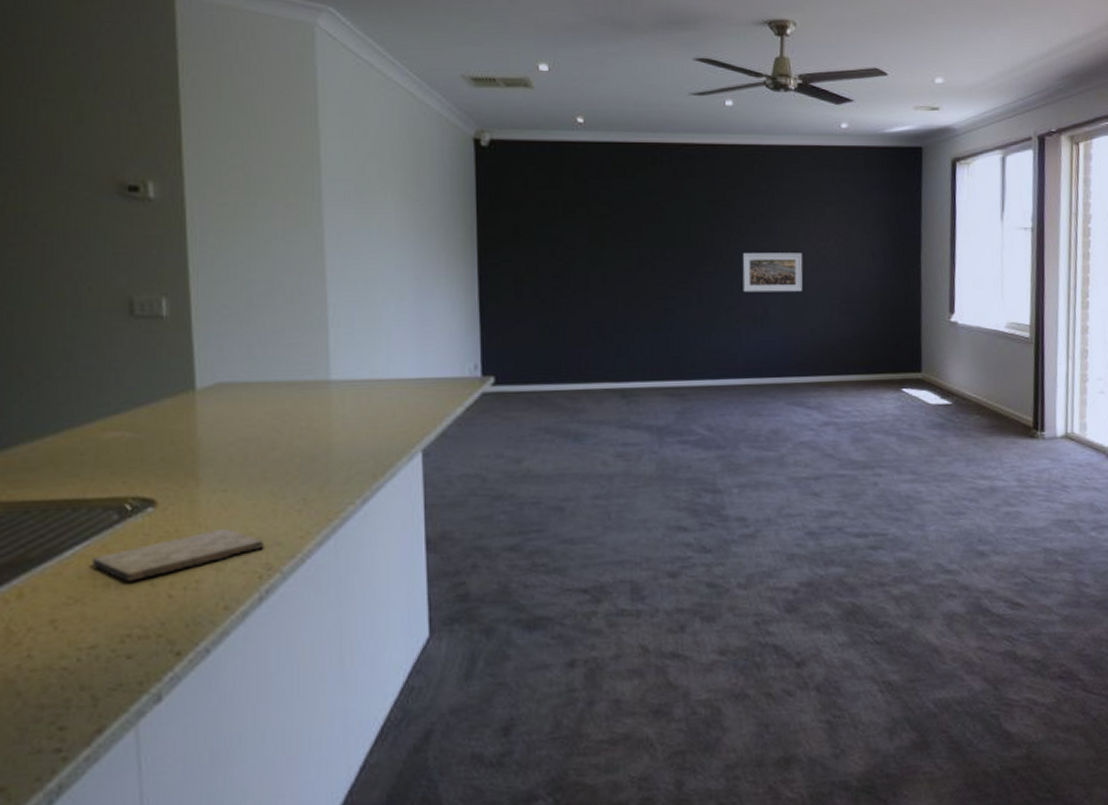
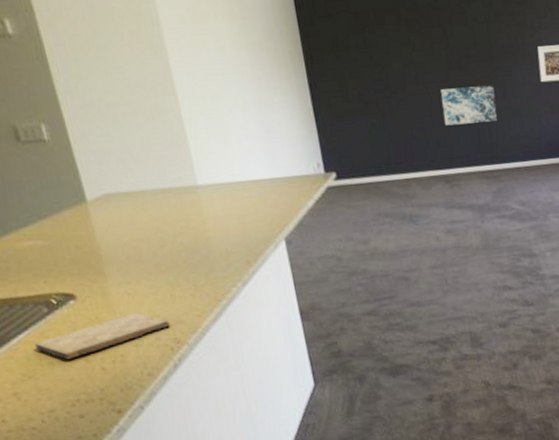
wall art: none [627,291,690,333] -> present [441,85,497,126]

